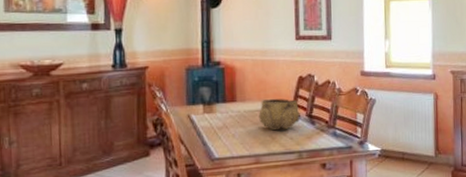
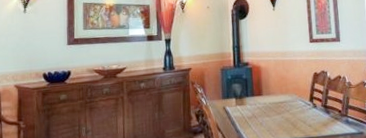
decorative bowl: present [259,98,300,131] -> none [281,92,317,119]

